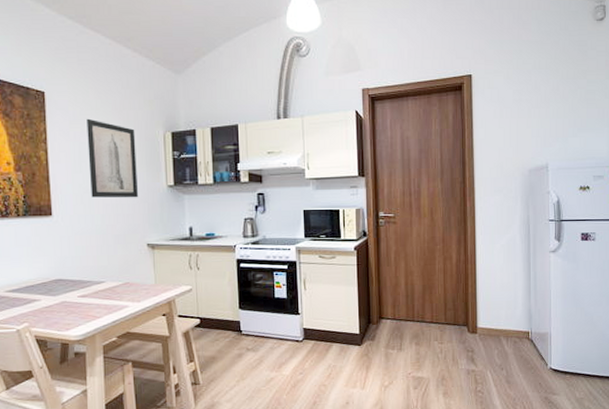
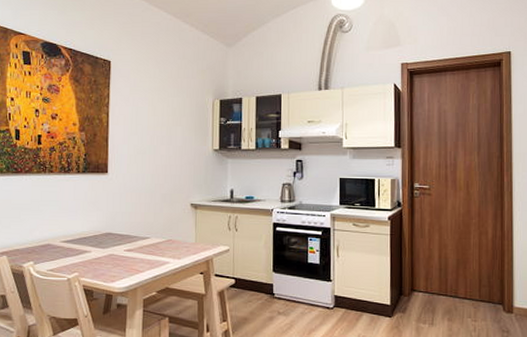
wall art: present [86,118,138,198] -> none [144,85,187,160]

